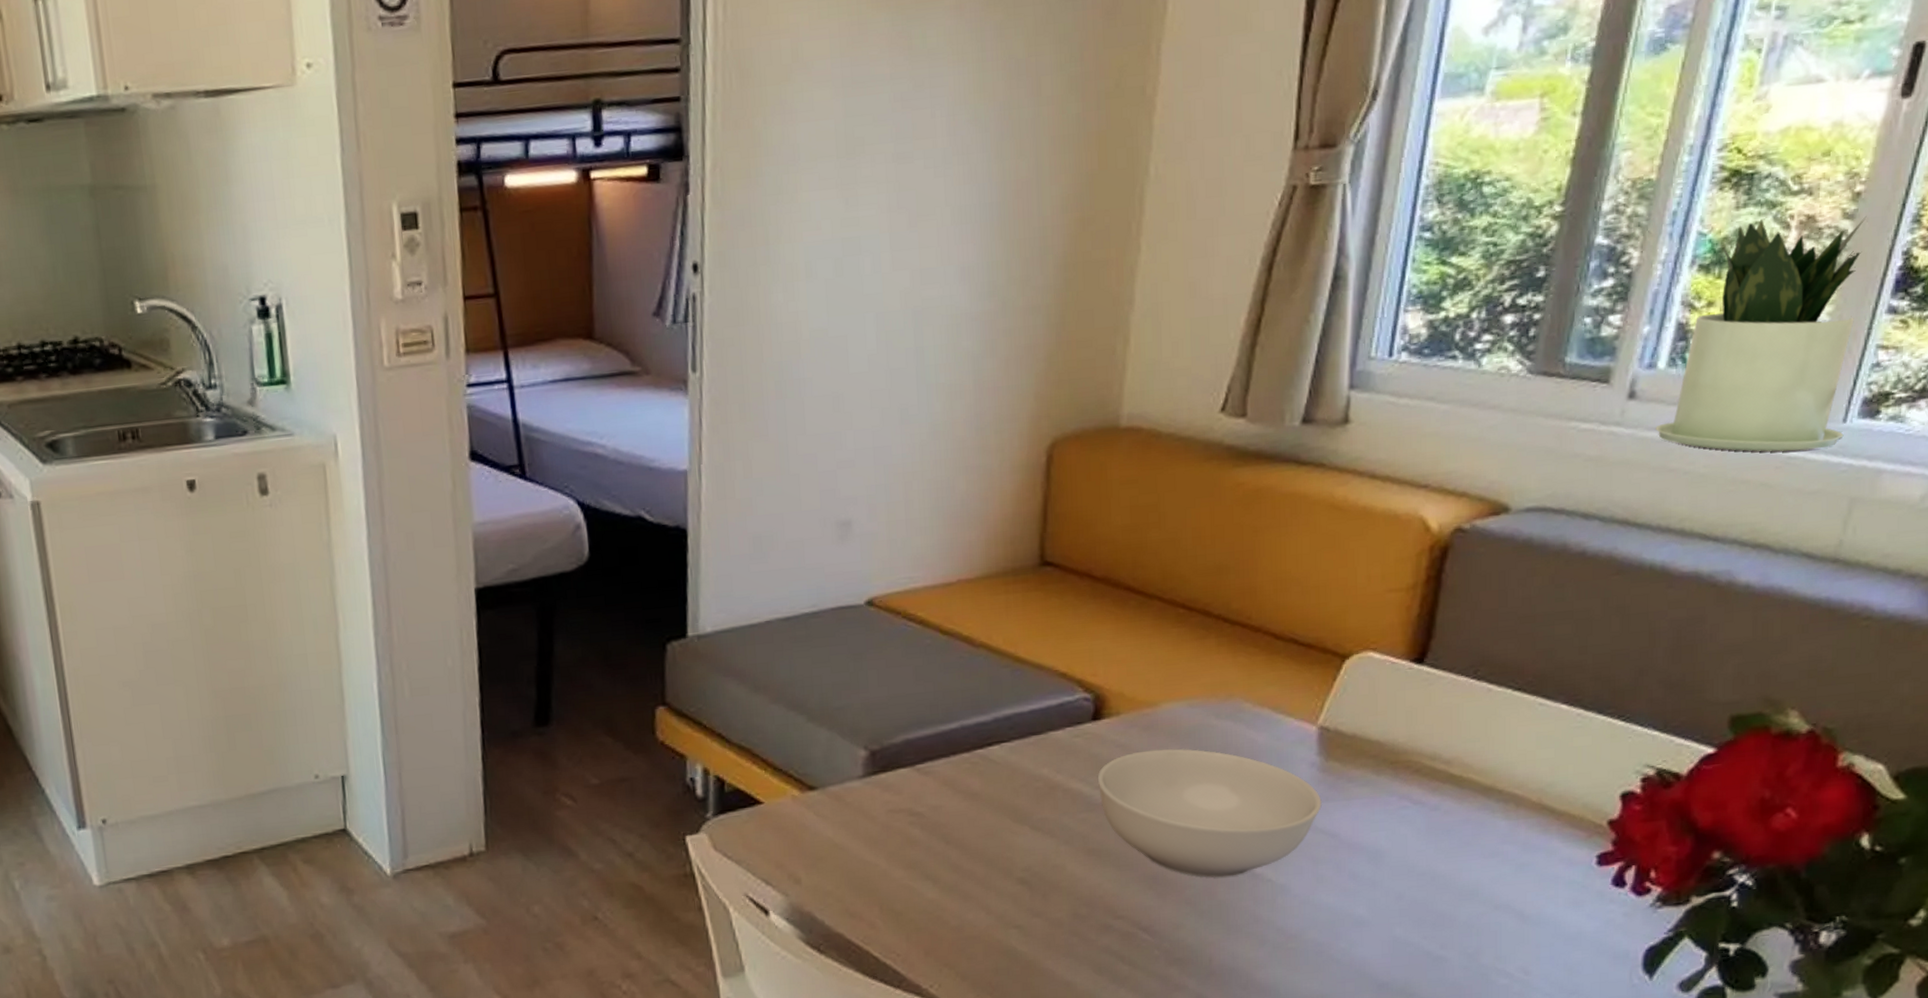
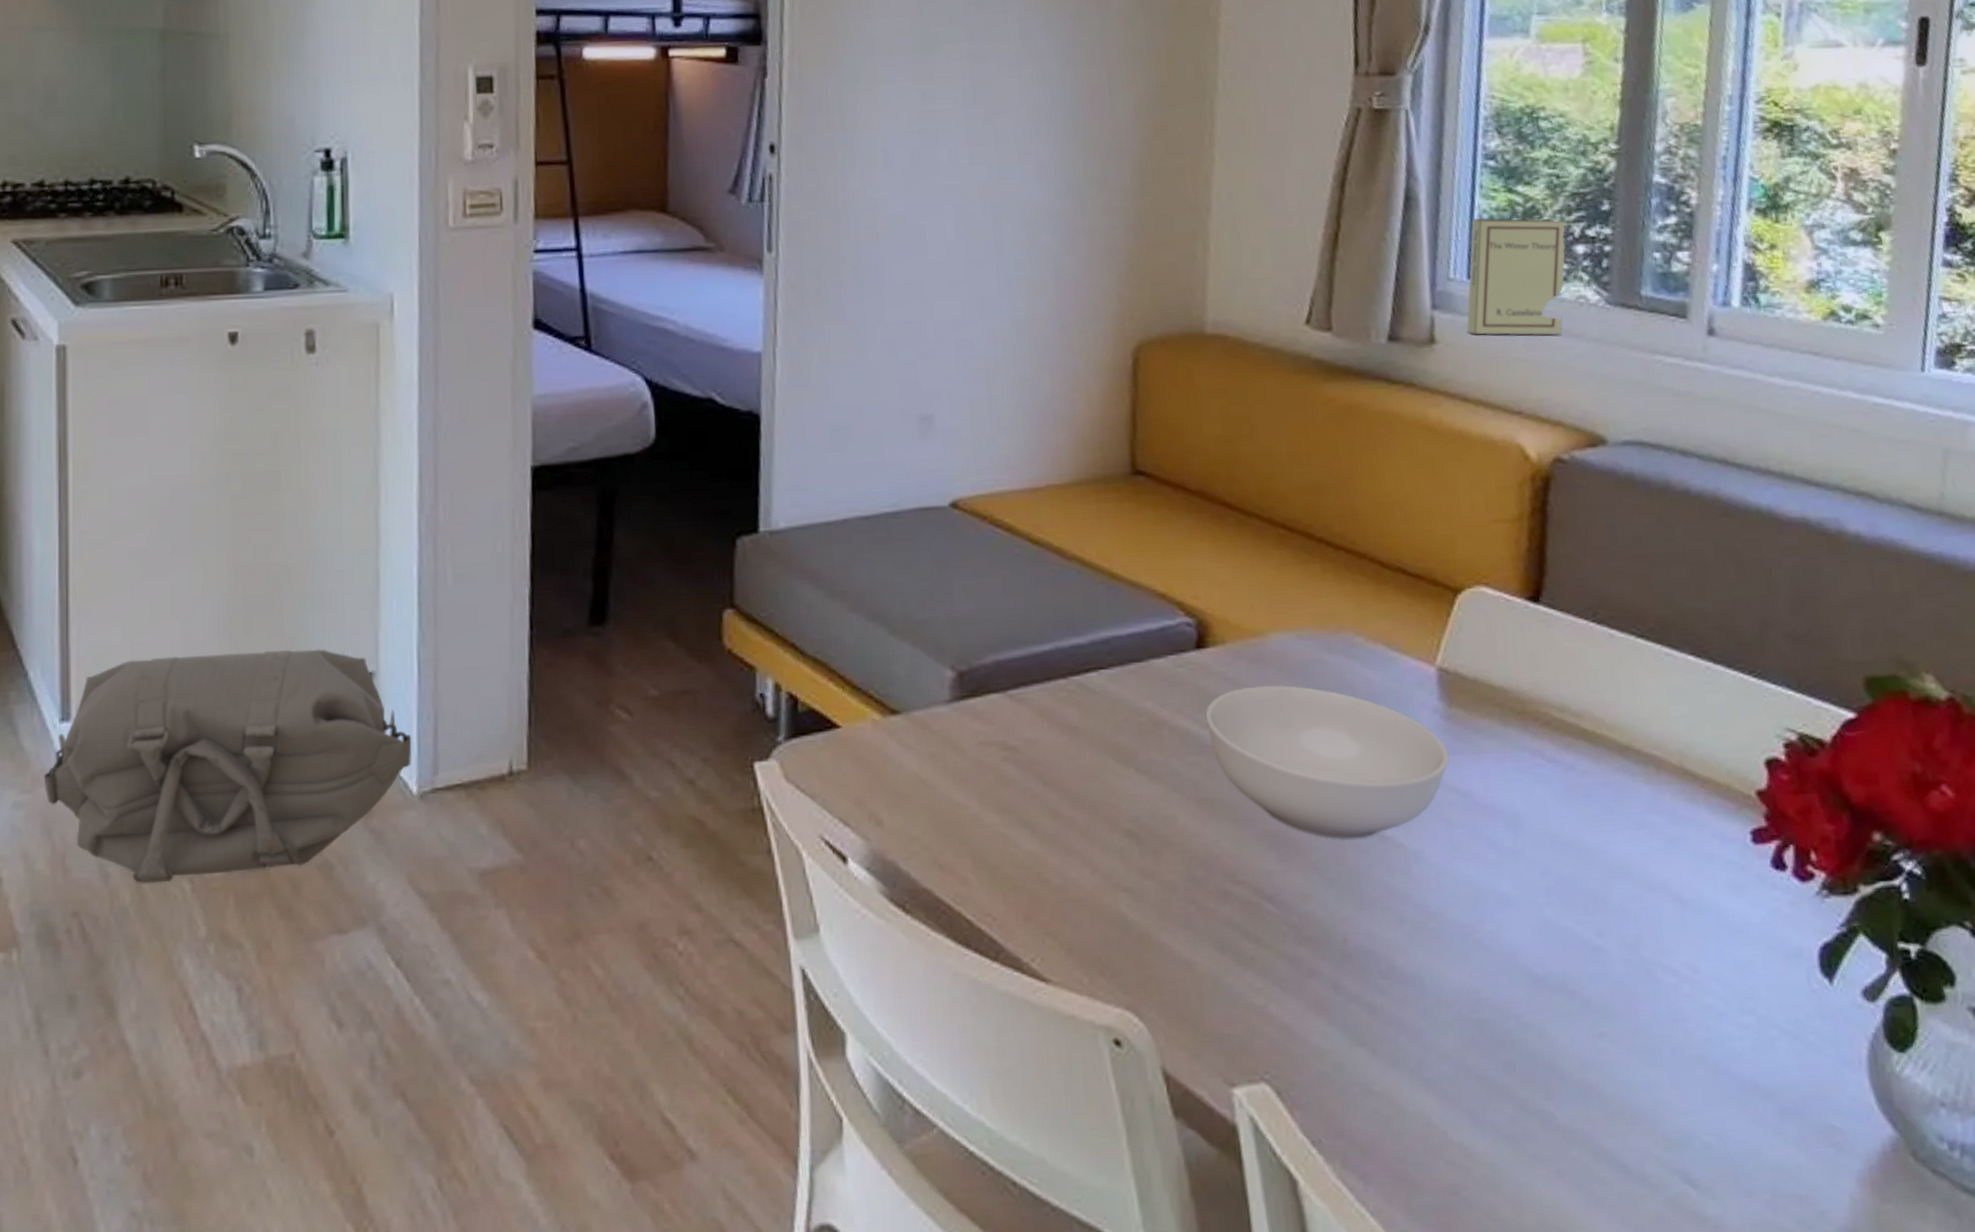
duffel bag: none [69,758,384,956] -> present [43,649,412,884]
book: none [1383,289,1497,413] -> present [1467,218,1567,336]
planter: present [1656,216,1867,452] -> none [1739,170,1925,398]

